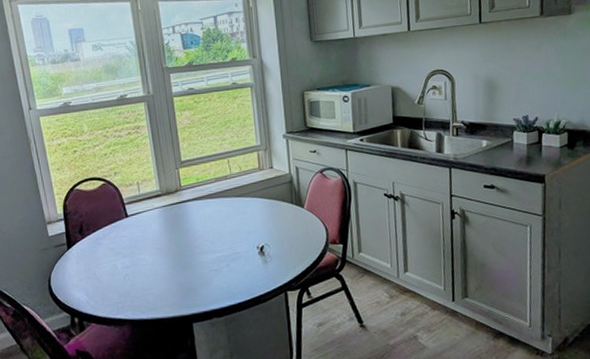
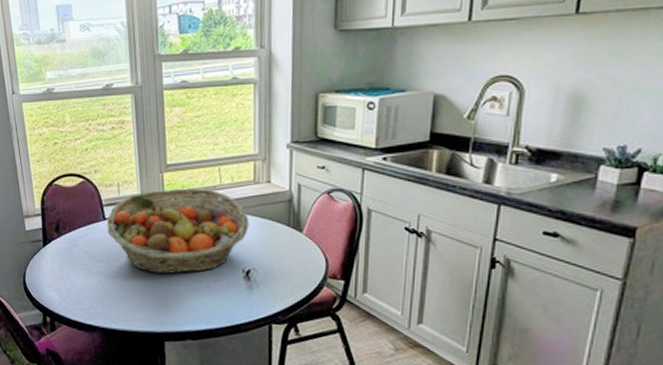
fruit basket: none [130,179,259,261] -> present [107,188,249,275]

